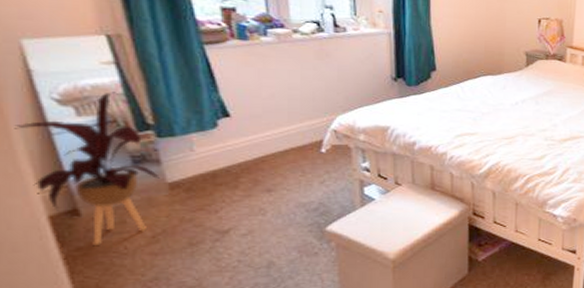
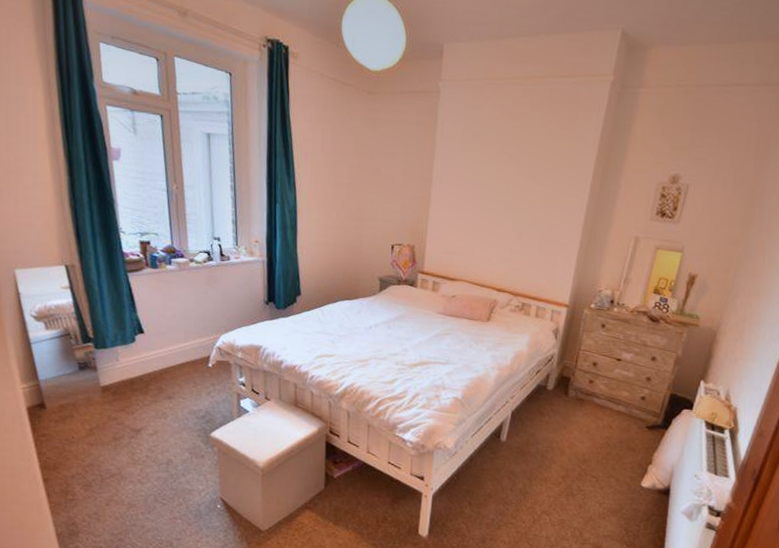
house plant: present [14,92,160,245] -> none [9,311,96,433]

